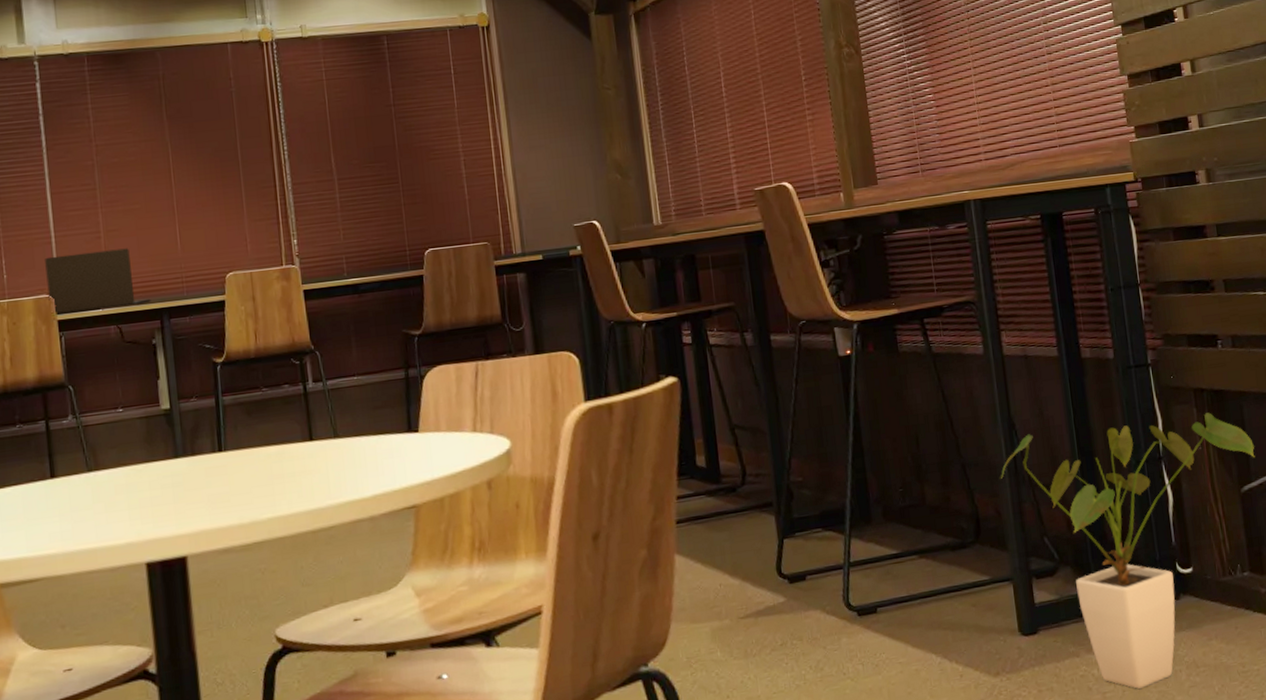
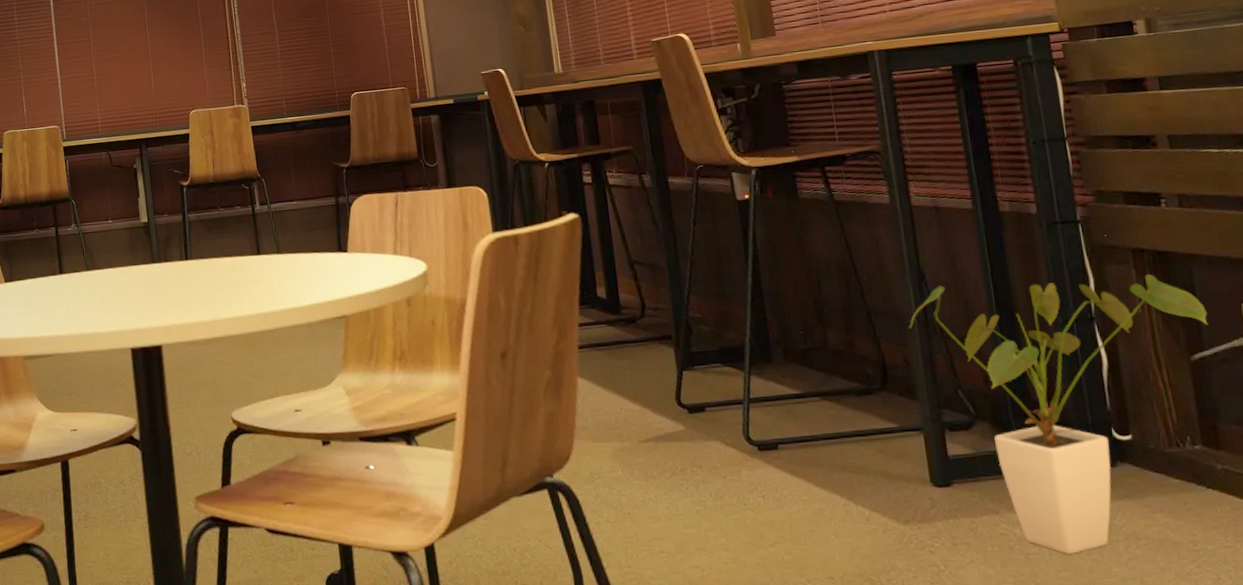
laptop: present [45,248,151,316] -> none [53,89,133,143]

